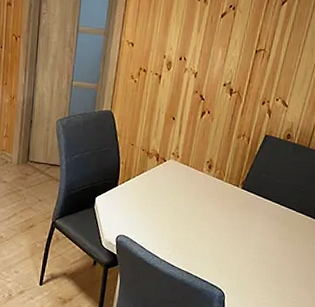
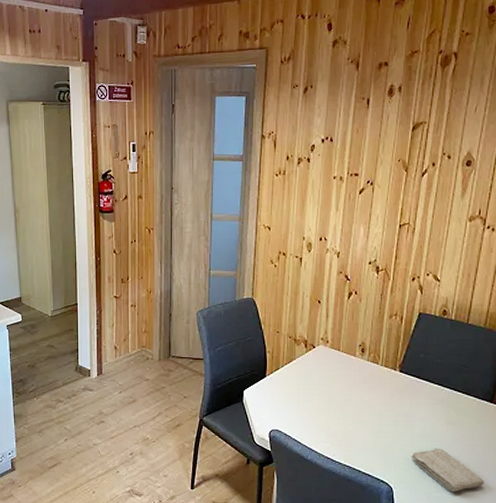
washcloth: none [244,259,307,300] -> present [411,448,484,492]

